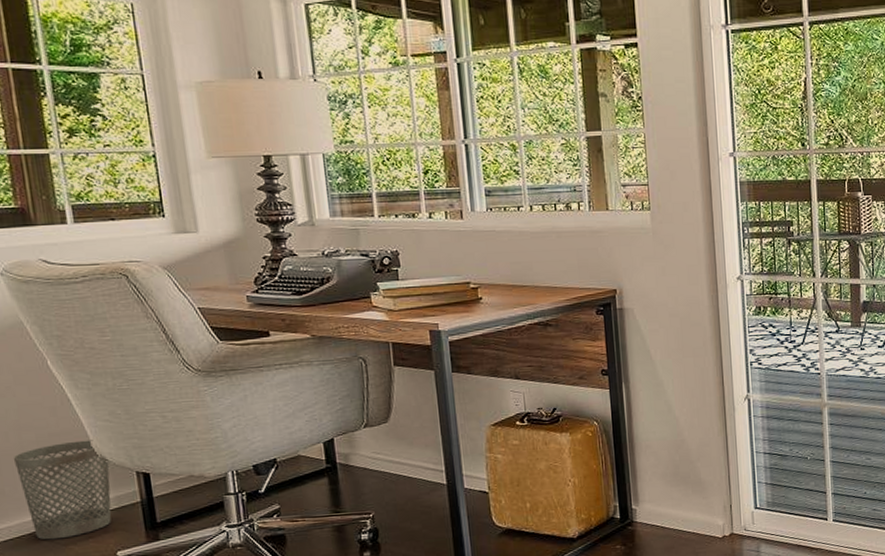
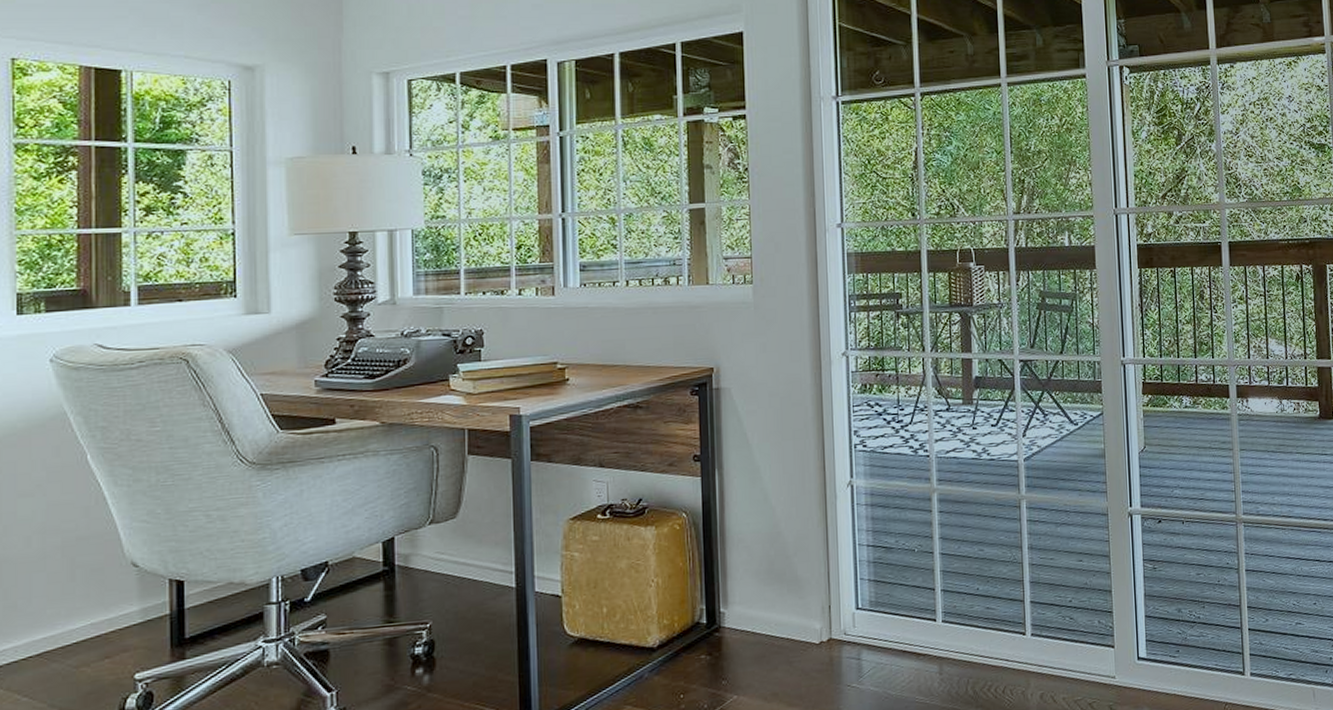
wastebasket: present [13,440,112,540] -> none [32,543,140,662]

